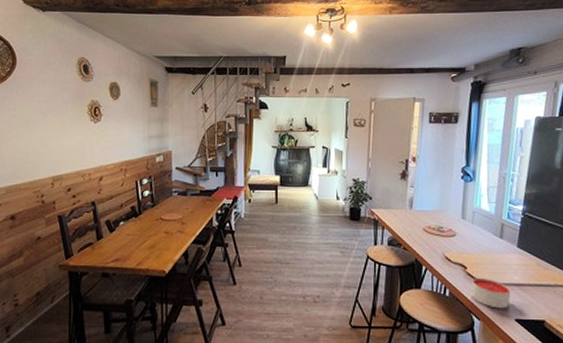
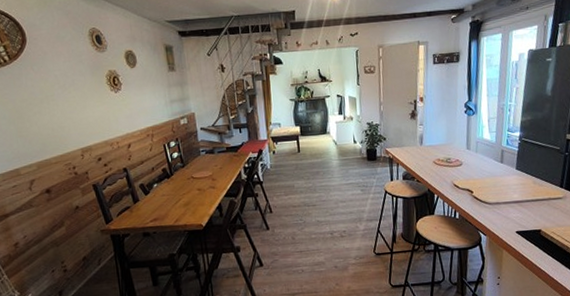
candle: present [471,278,511,309] -> none [477,199,512,224]

